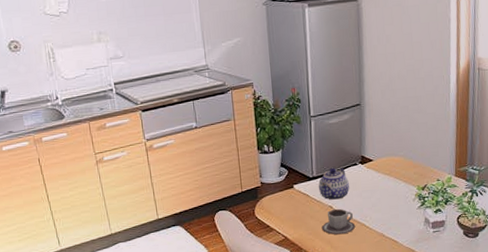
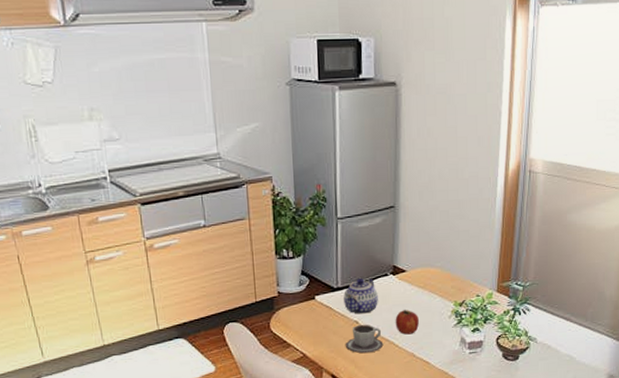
fruit: none [365,195,387,217] -> present [395,310,419,335]

